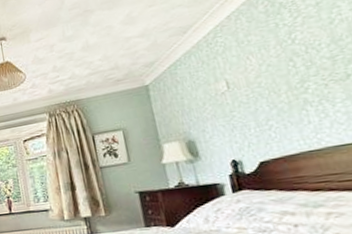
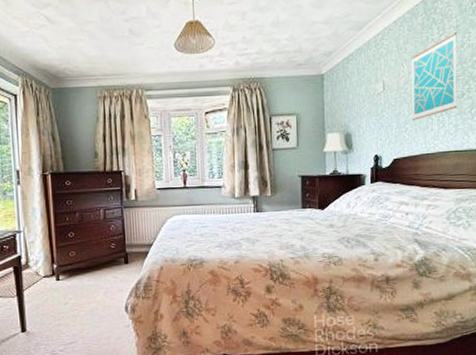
wall art: none [259,10,344,115] -> present [411,32,458,120]

